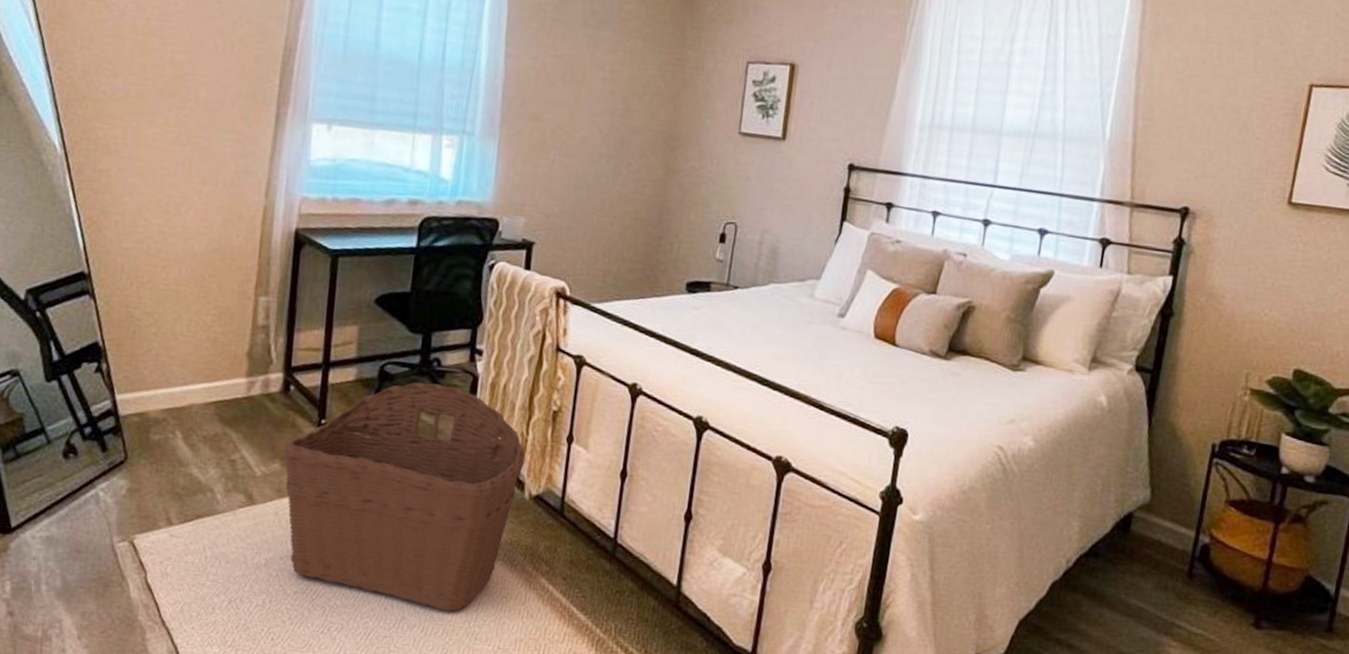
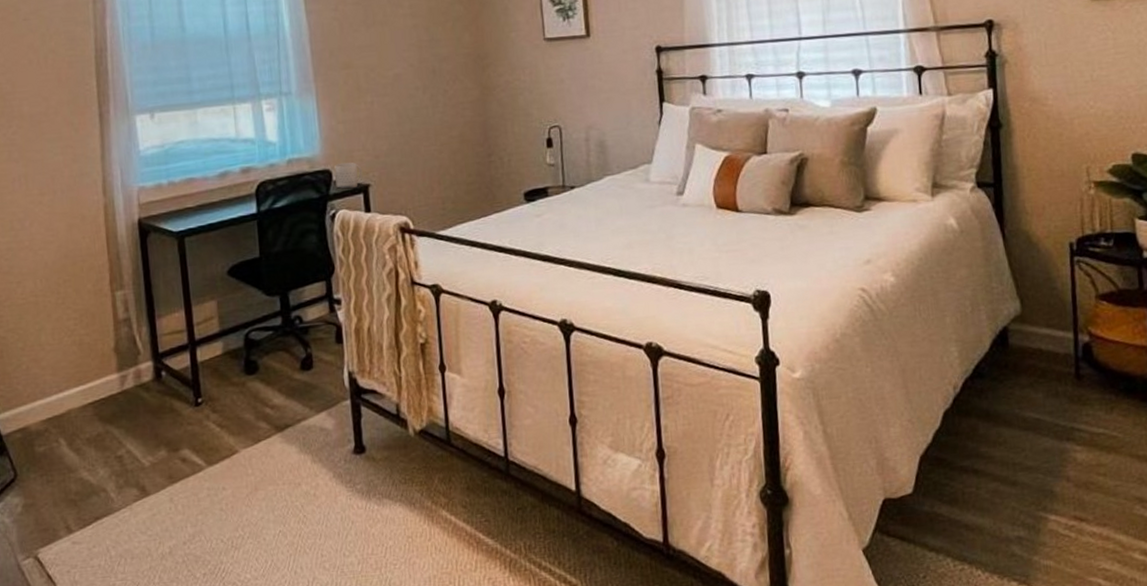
wicker basket: present [282,382,526,612] -> none [165,340,403,563]

